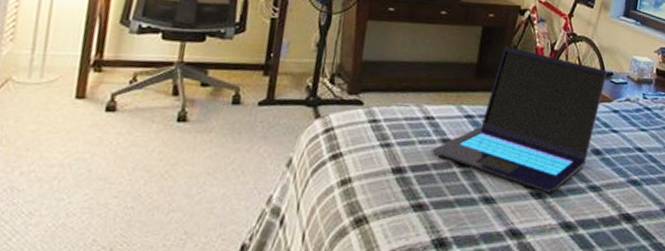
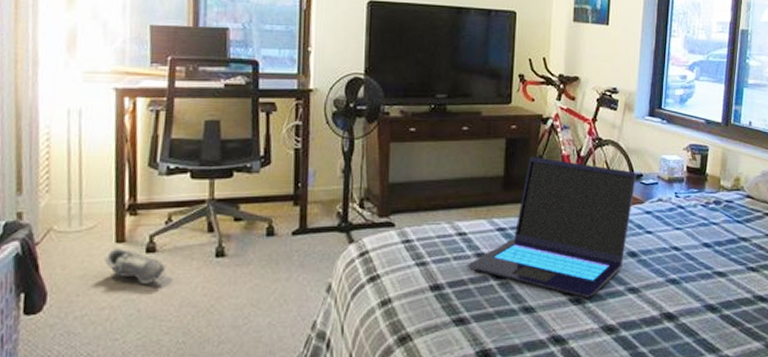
shoe: none [61,103,125,145] -> present [105,247,167,285]

